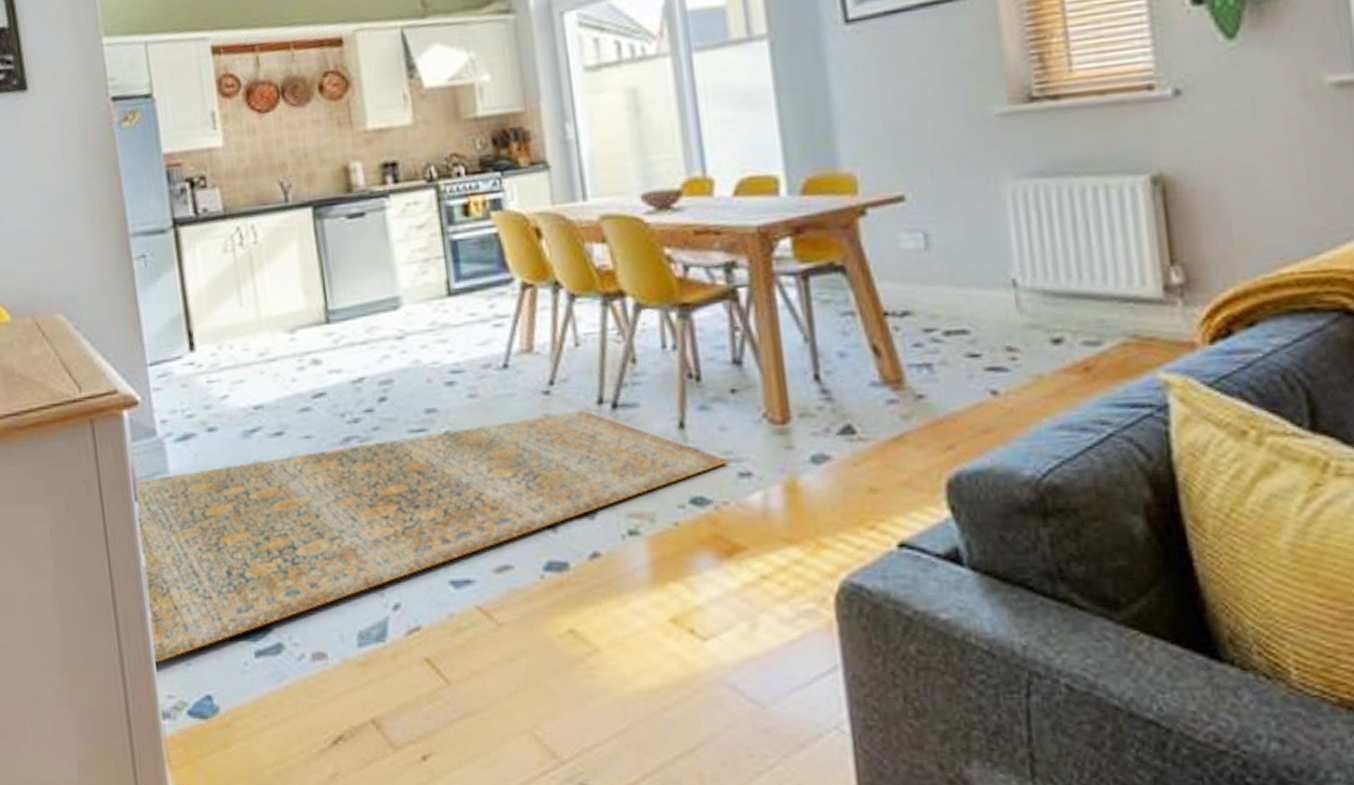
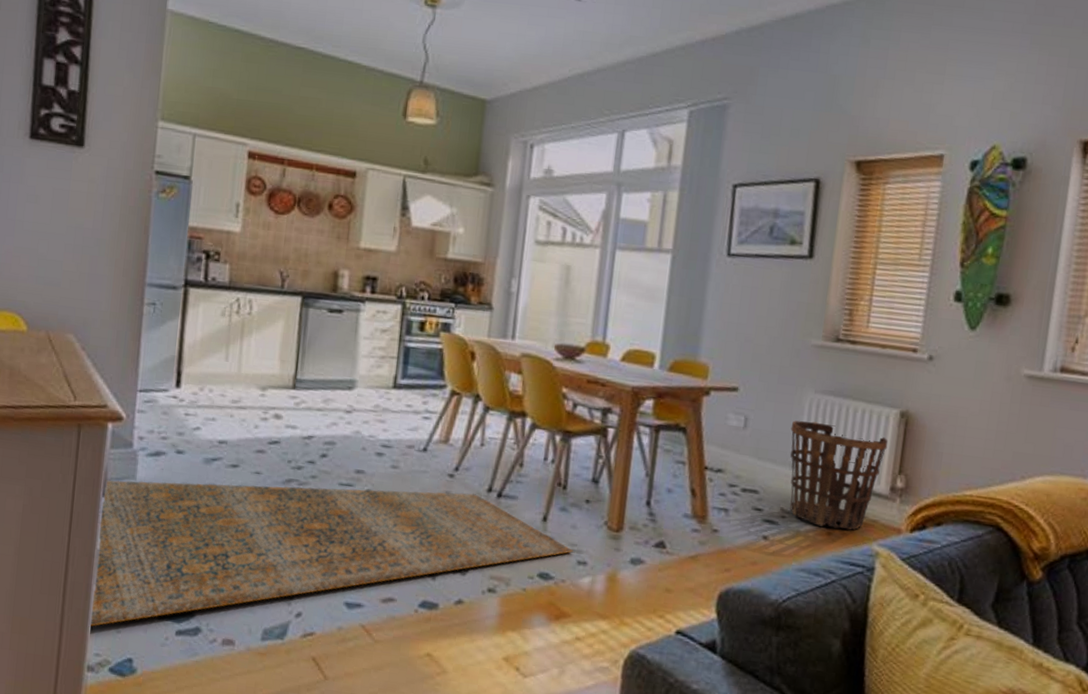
basket: none [992,217,1144,361] -> present [790,420,889,530]

